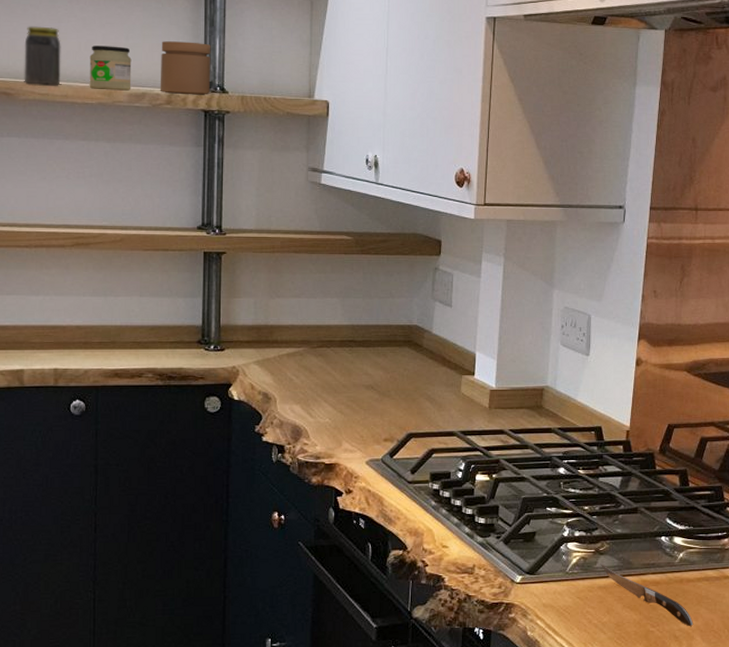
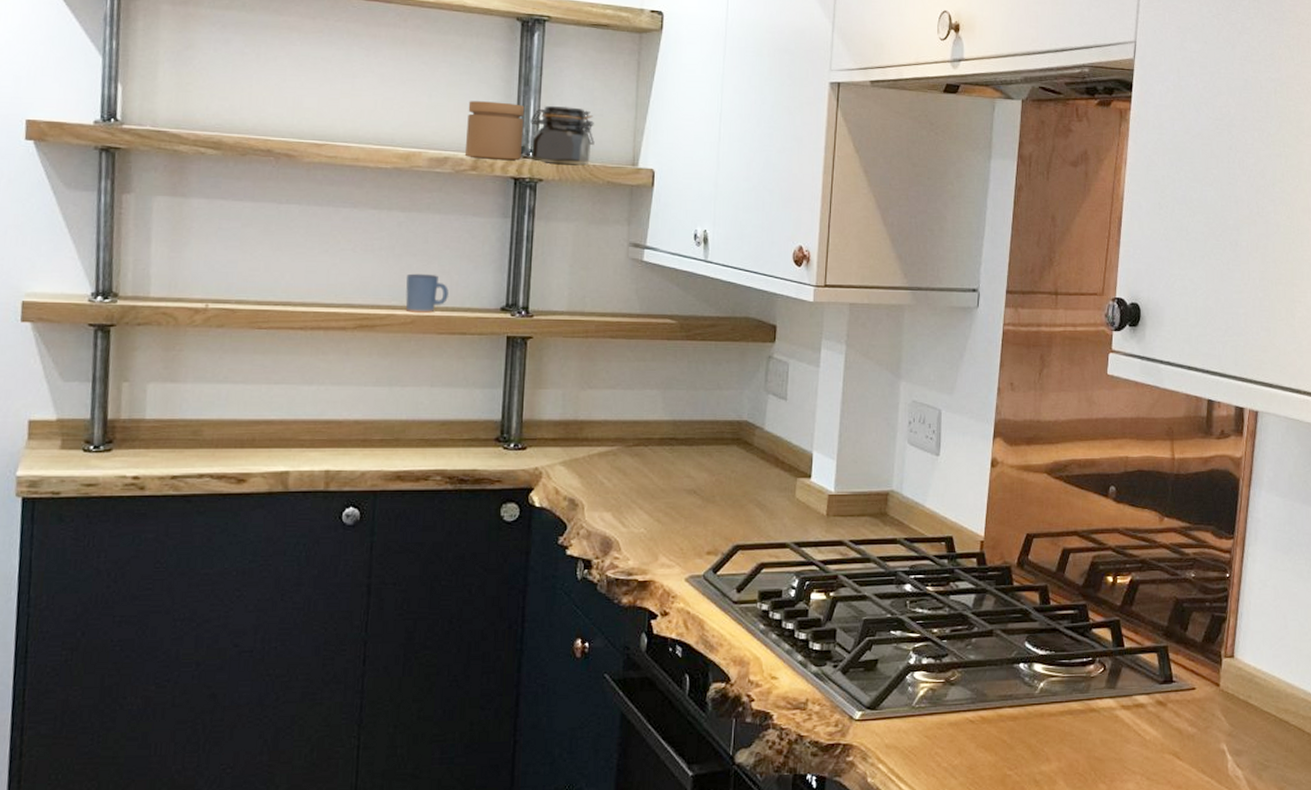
jar: present [24,26,61,87] -> none [309,81,355,149]
jar: present [89,45,132,91] -> none [384,104,434,155]
mug: none [114,197,151,232] -> present [405,273,449,313]
jar: none [217,45,274,98] -> present [530,106,595,165]
kitchen knife: present [600,564,694,626] -> none [950,696,1056,768]

